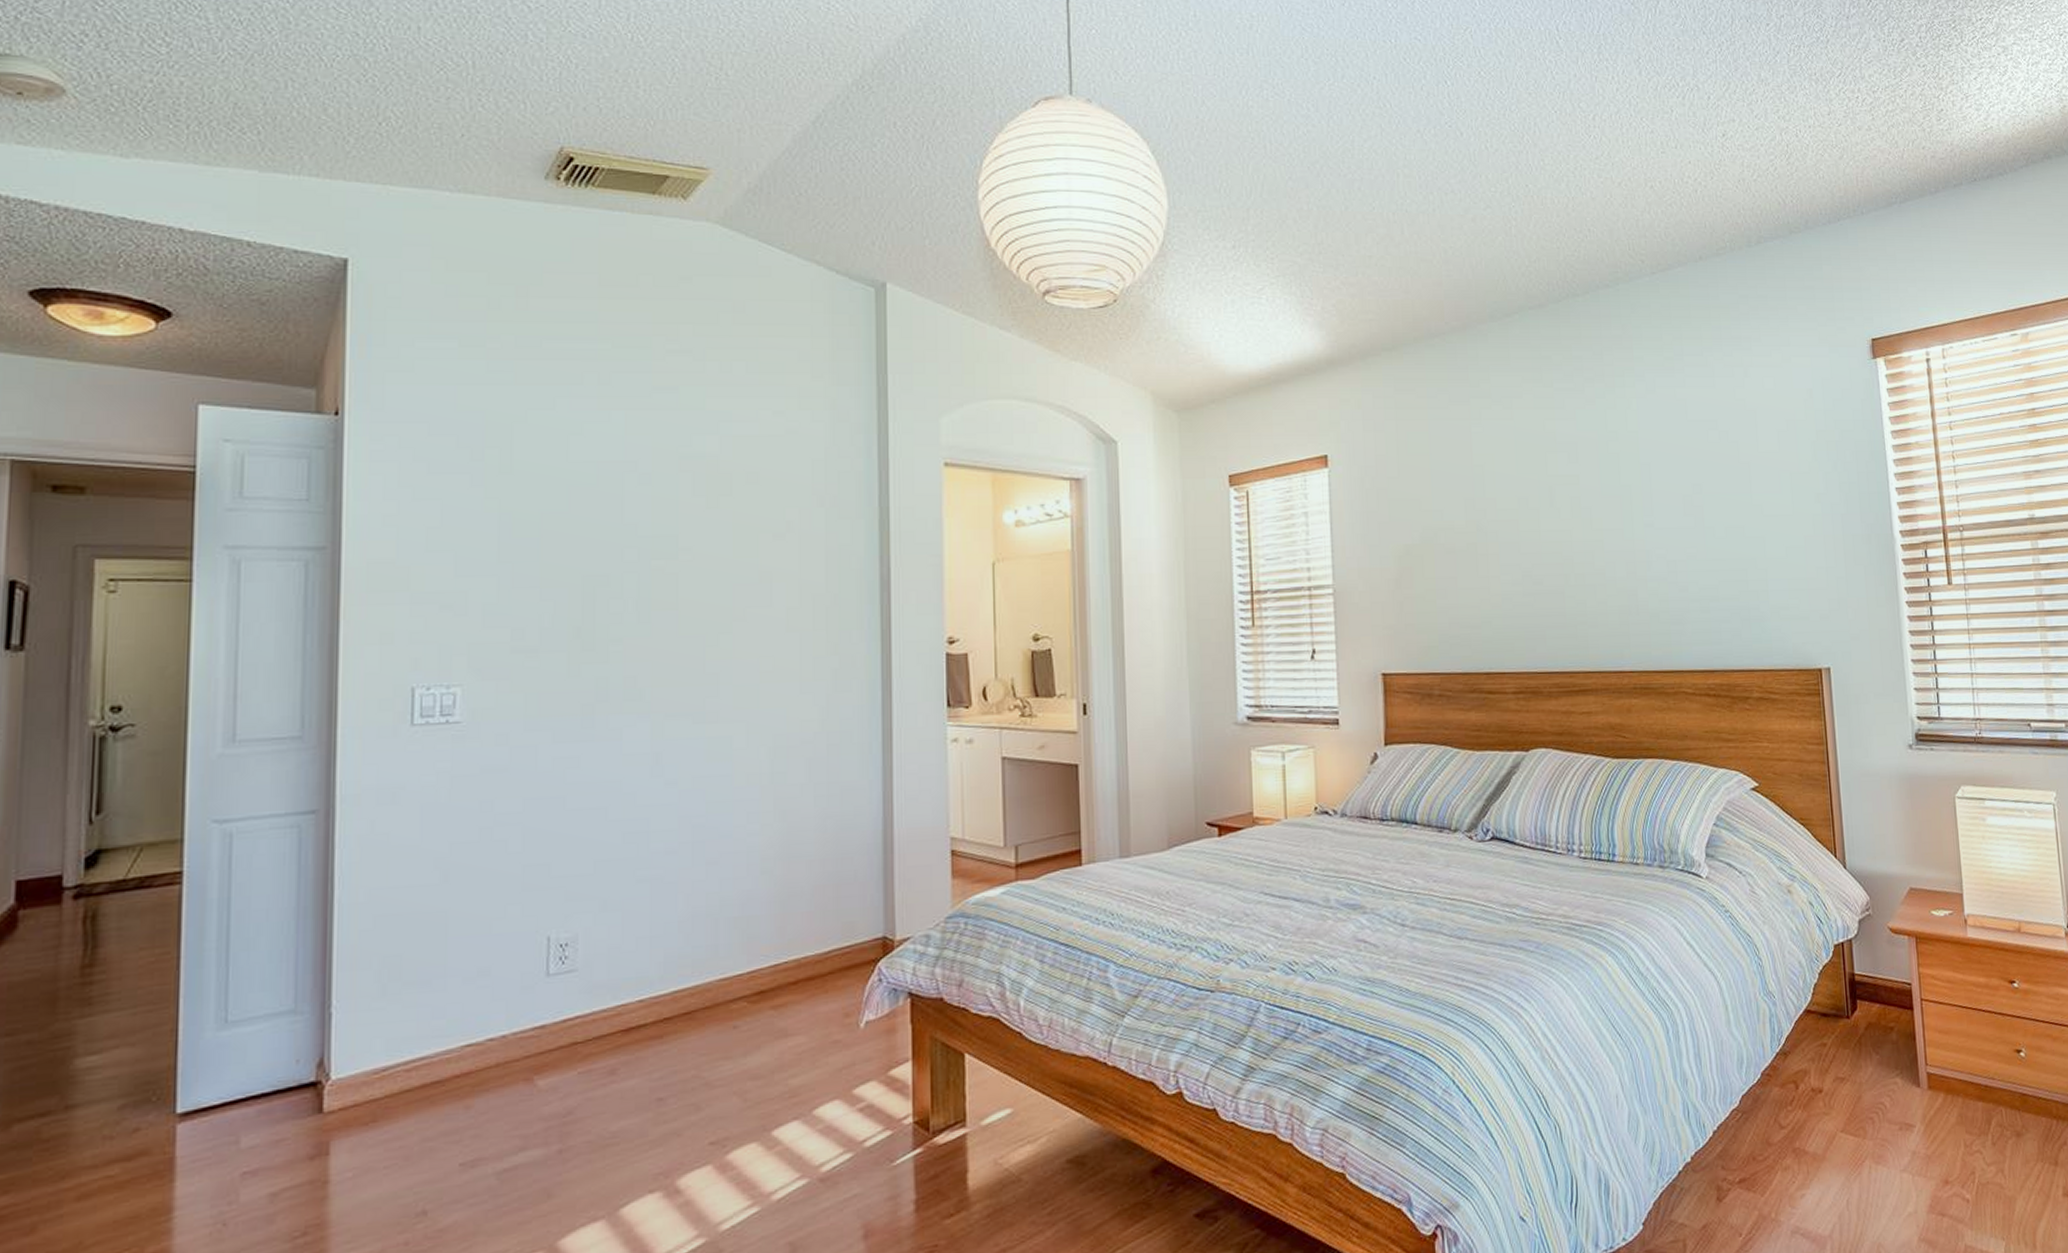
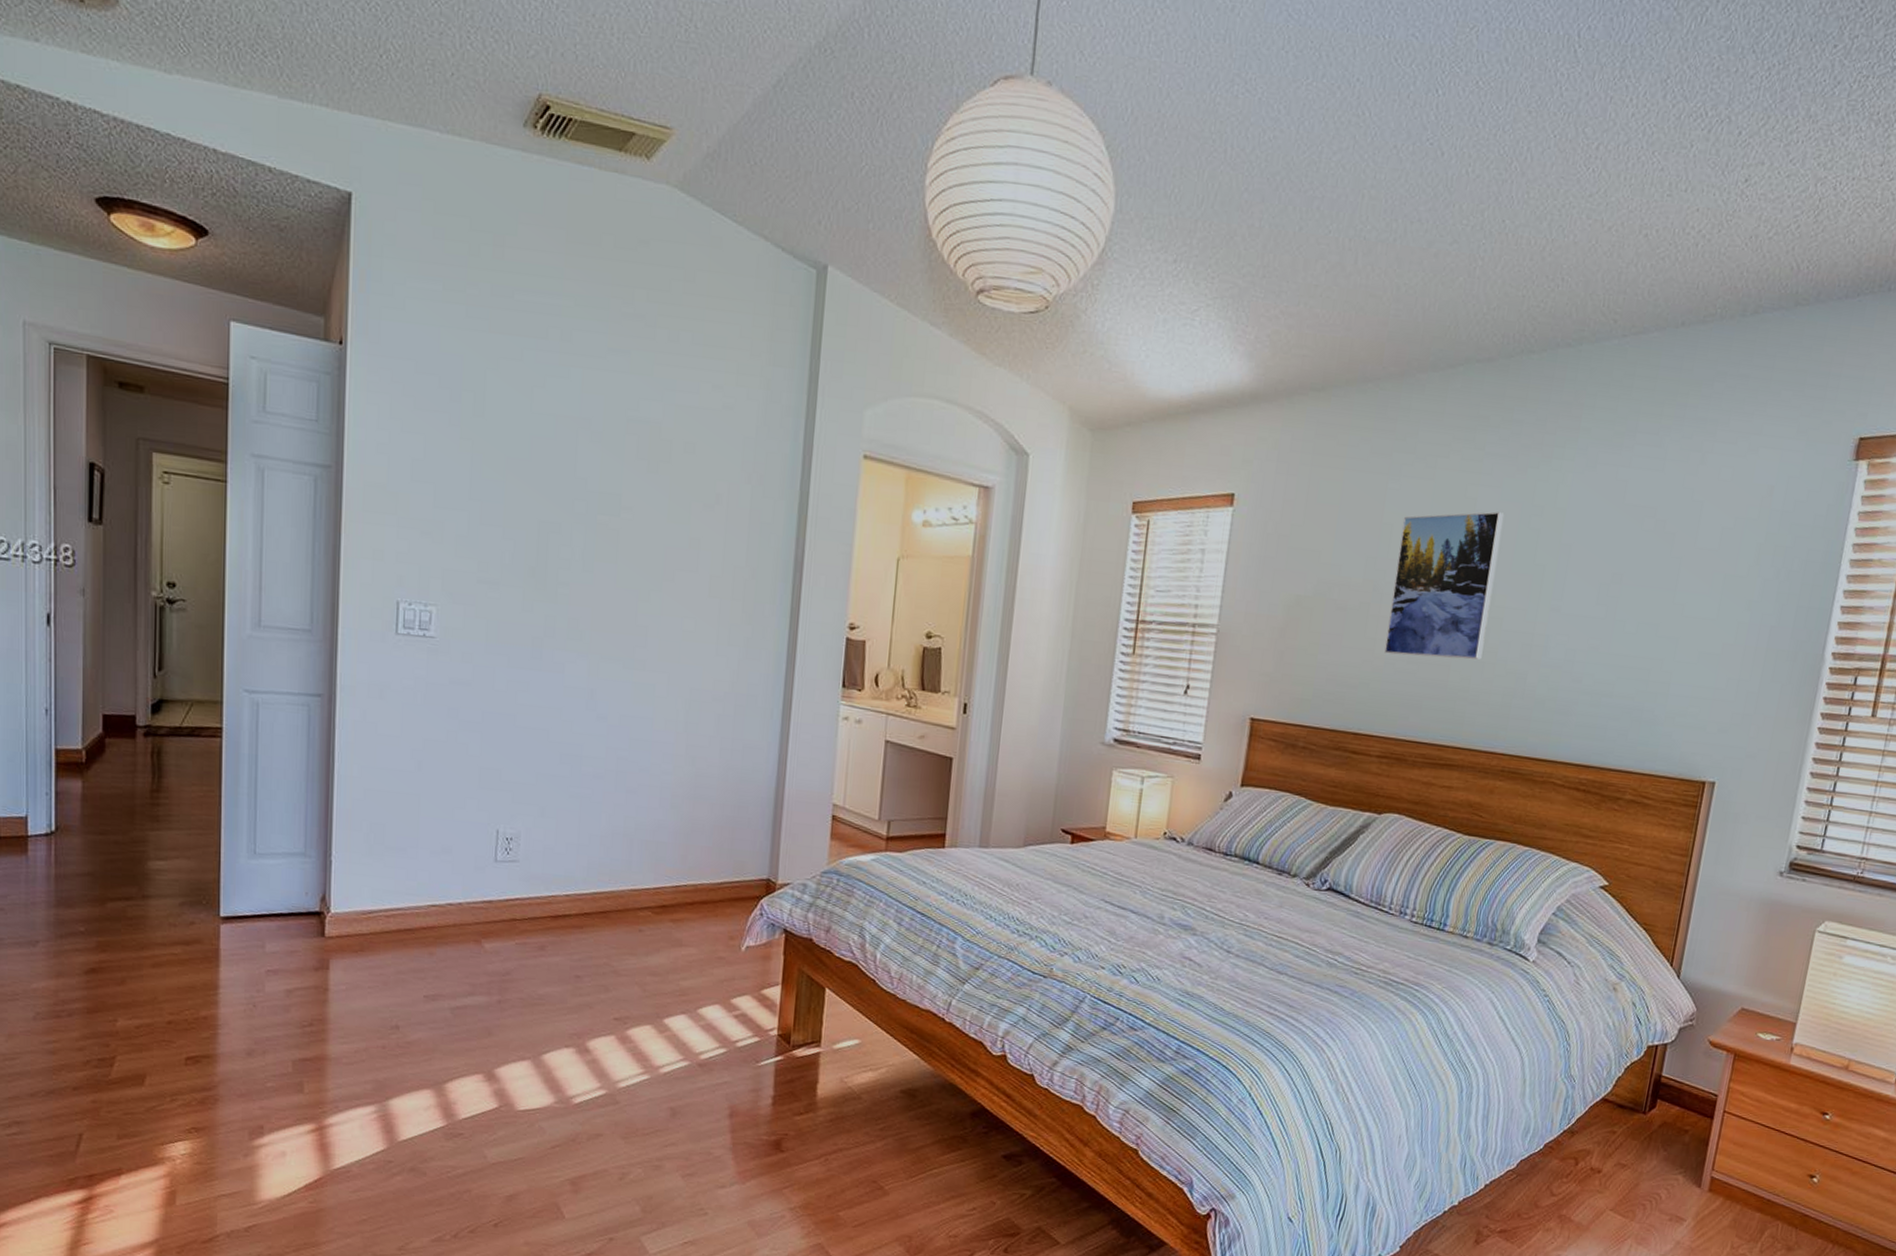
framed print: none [1491,442,1592,589] -> present [1384,511,1504,660]

